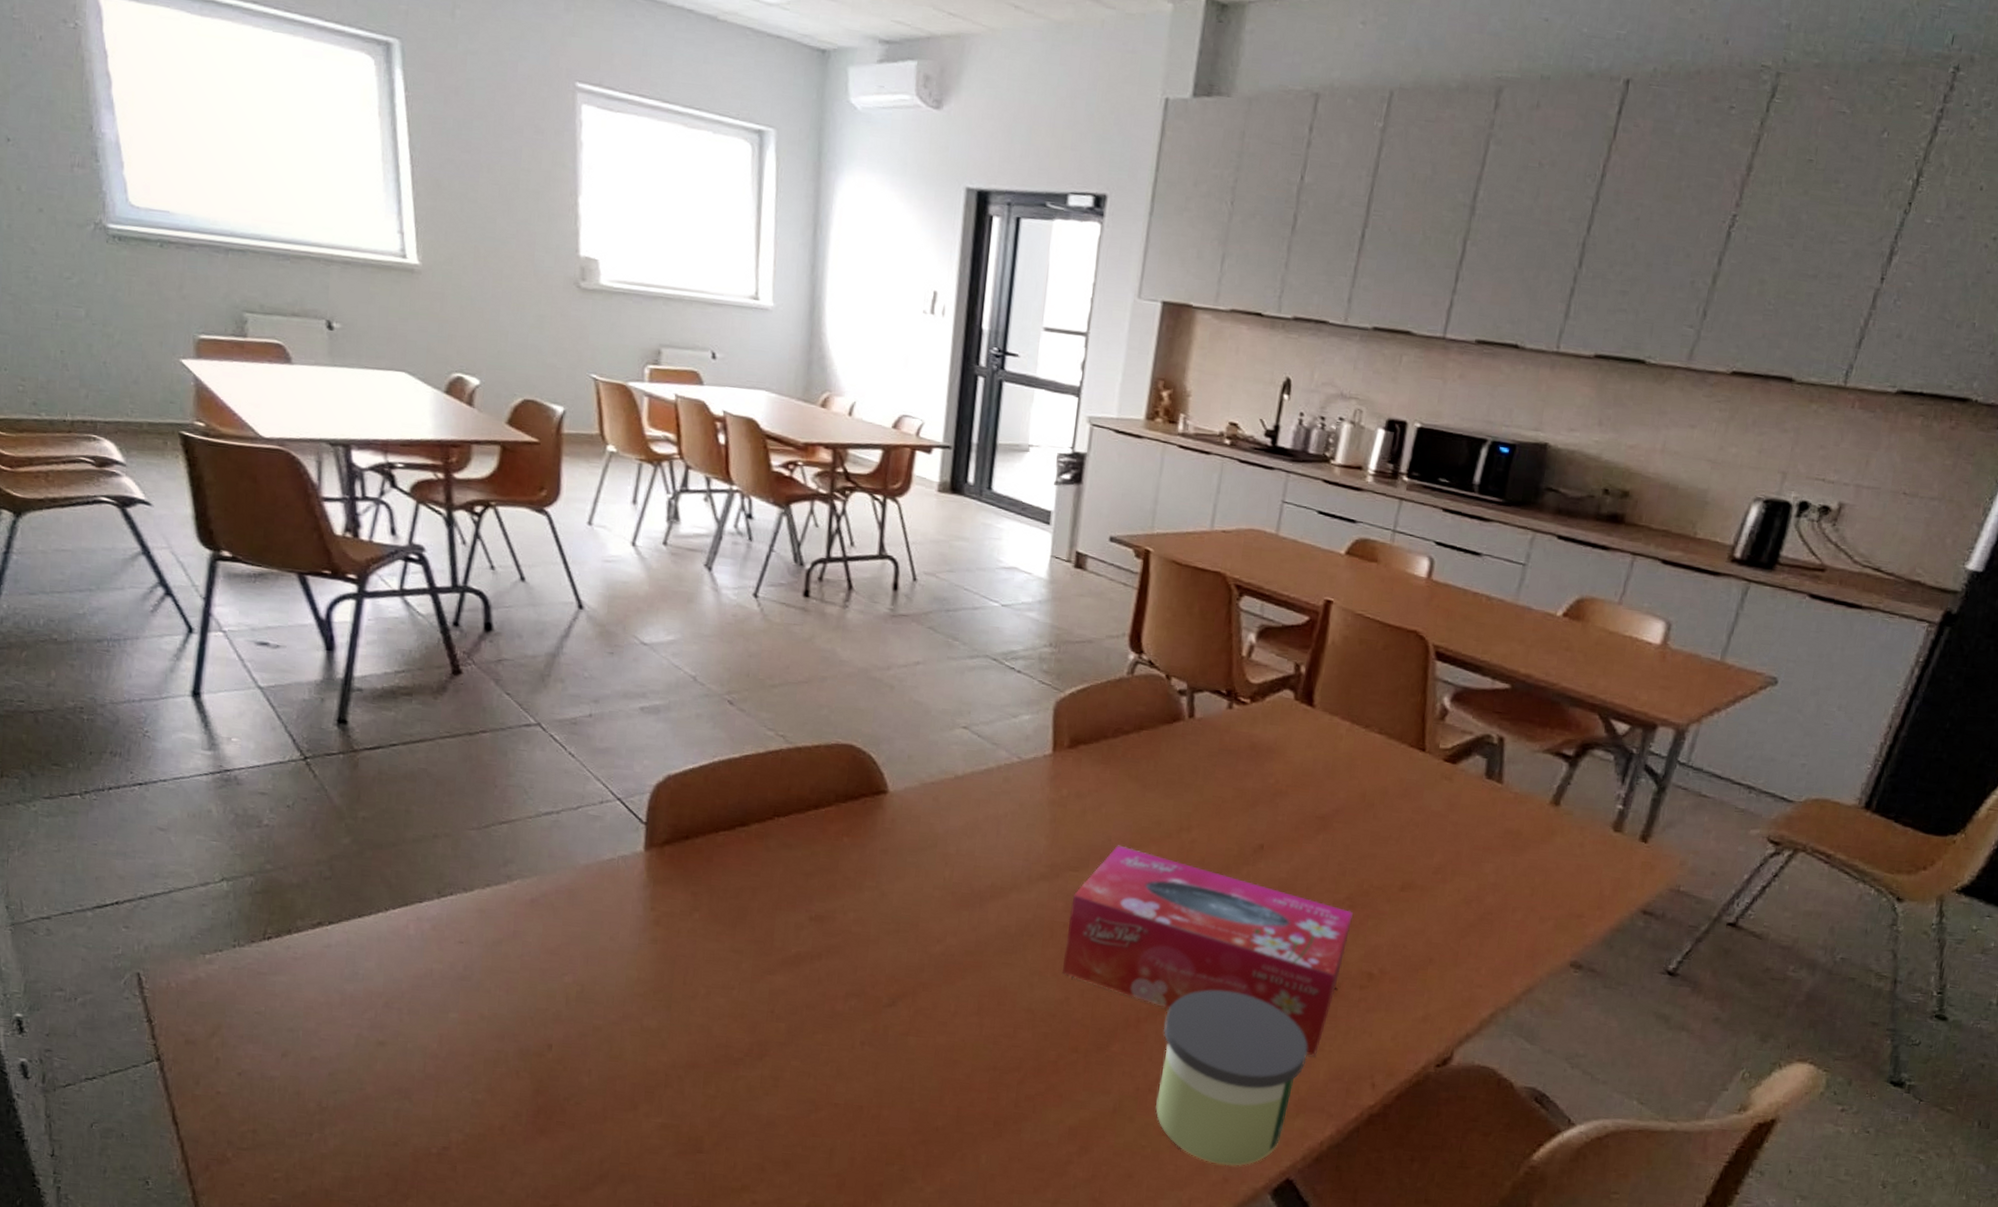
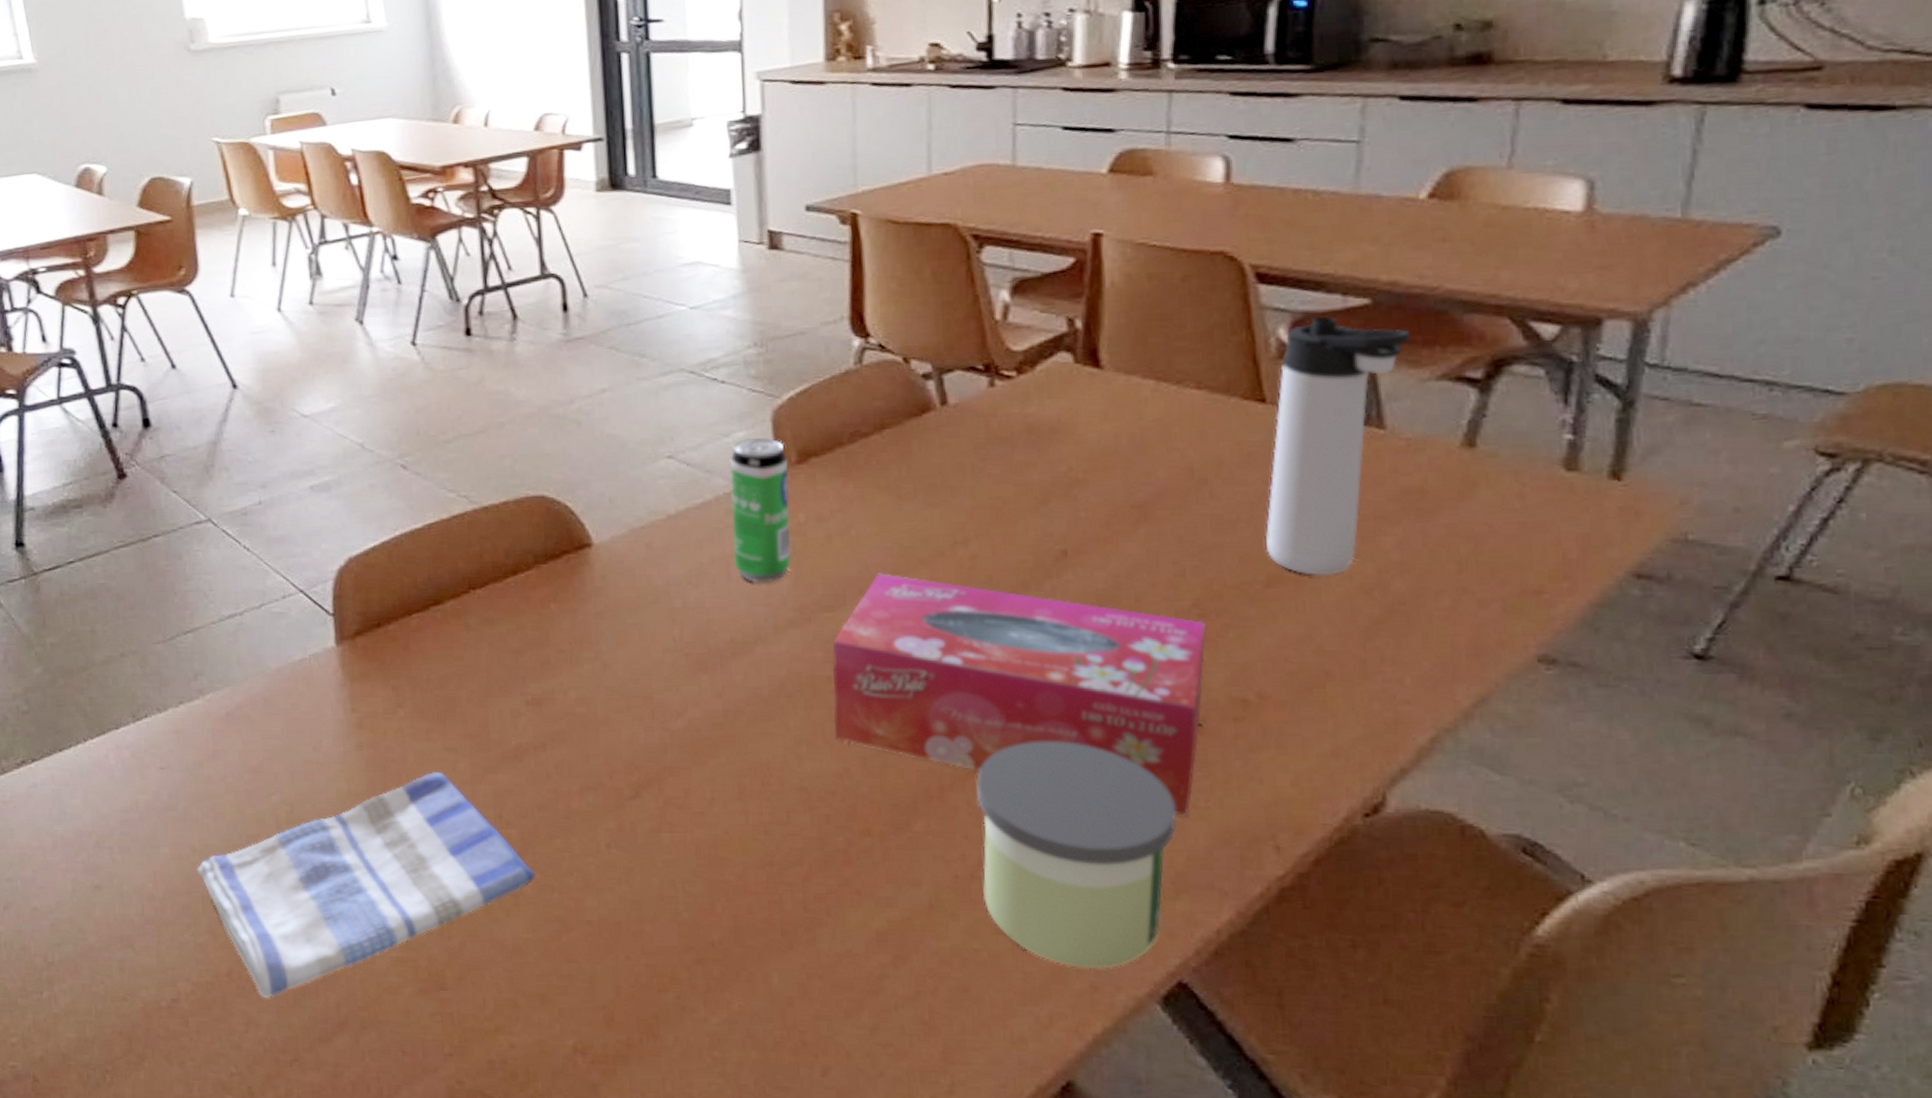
dish towel: none [482,969,796,1151] -> present [196,772,535,998]
beverage can: none [1004,721,1062,843] -> present [730,438,792,583]
thermos bottle: none [1406,692,1532,887] -> present [1266,316,1411,575]

